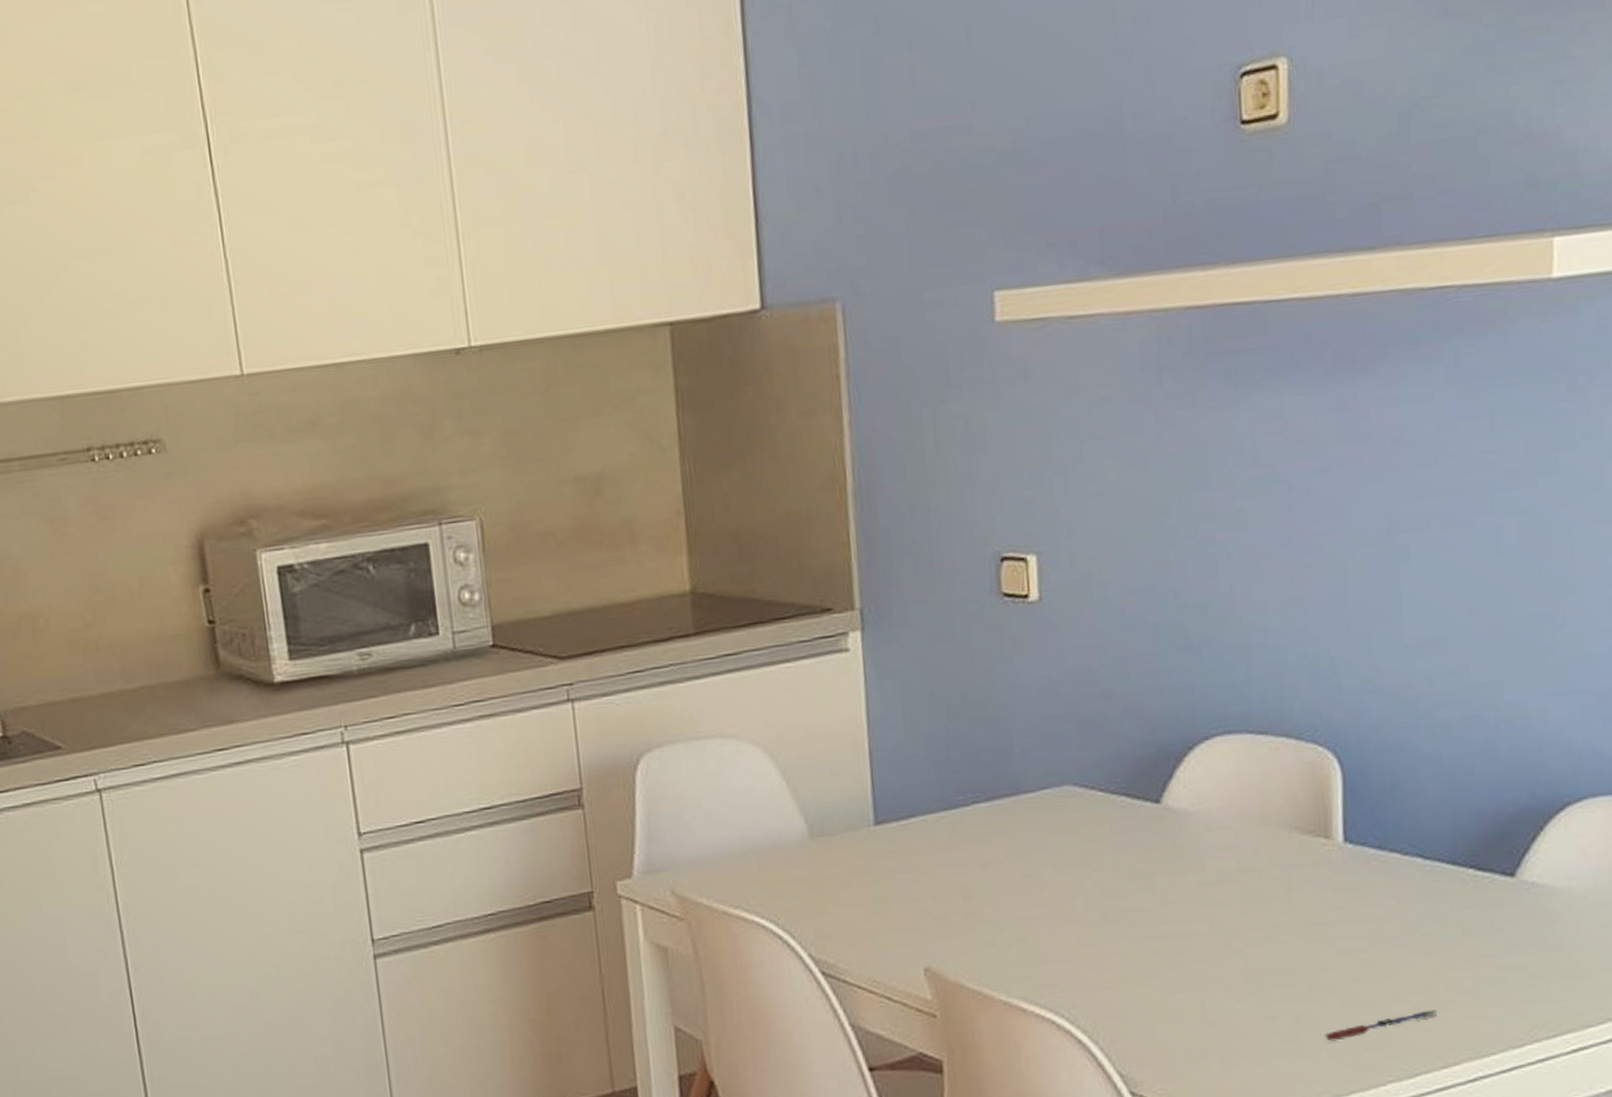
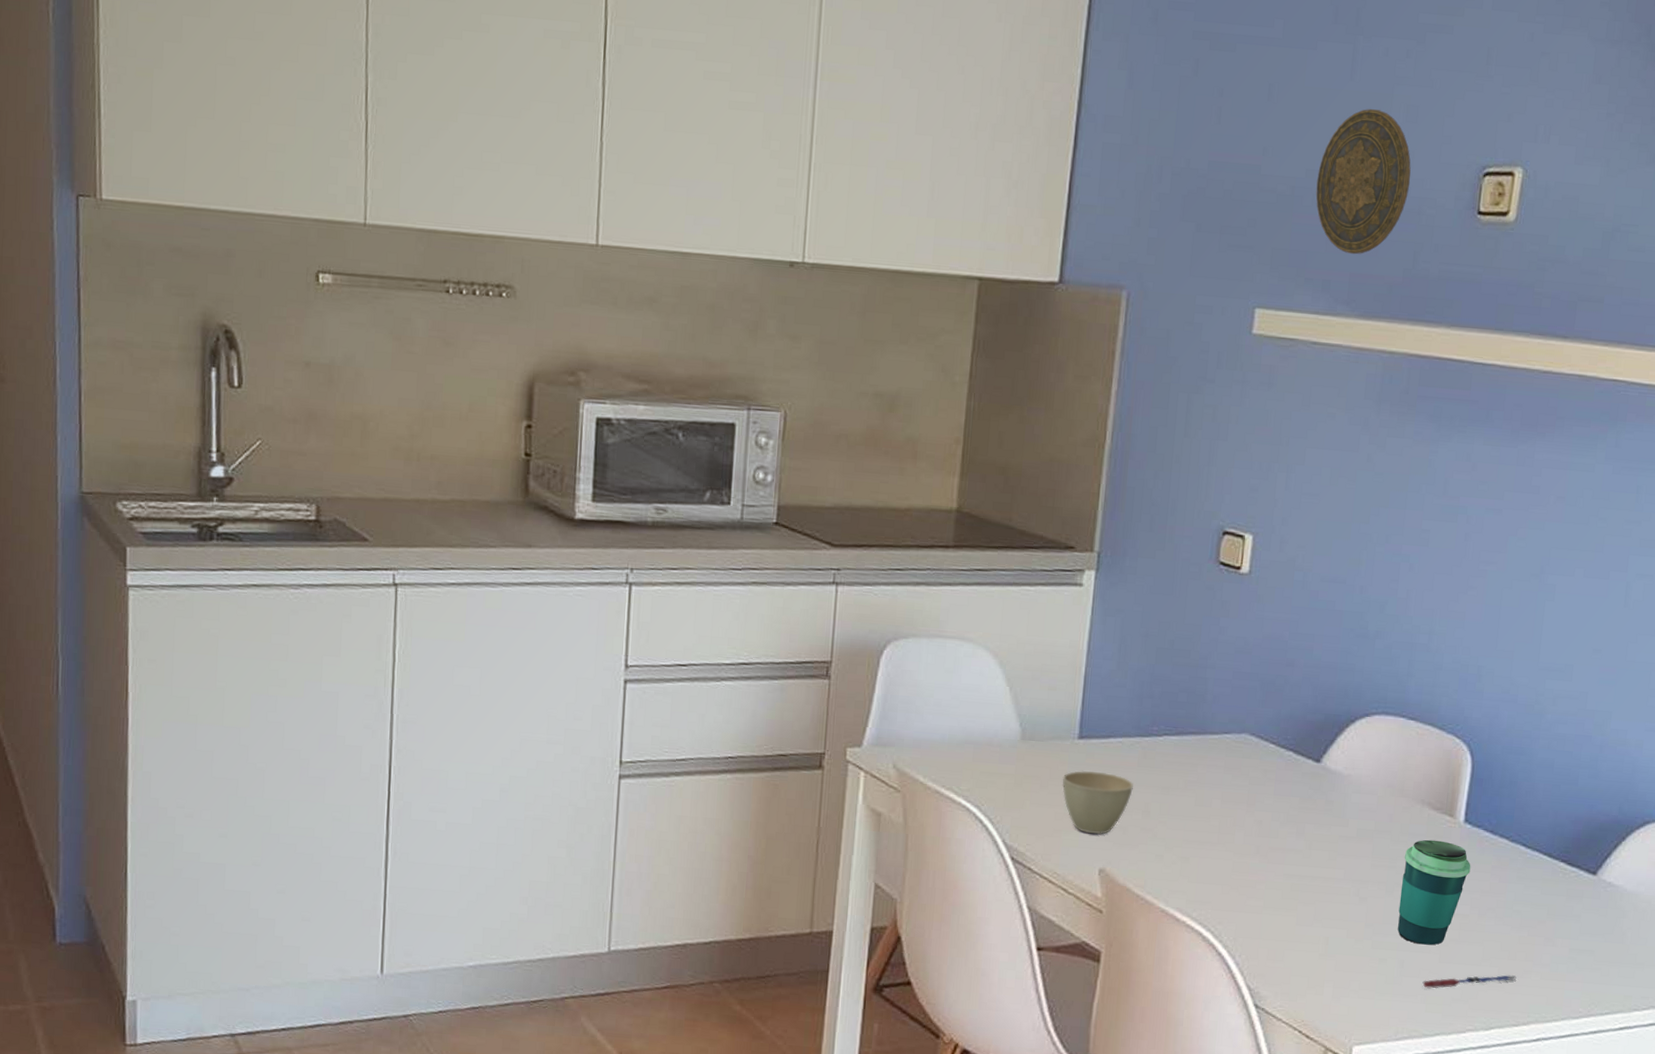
cup: none [864,858,947,931] -> present [1062,770,1133,835]
decorative plate: none [1040,26,1154,204] -> present [1315,109,1411,255]
cup: none [1278,868,1361,992] -> present [1397,839,1471,945]

